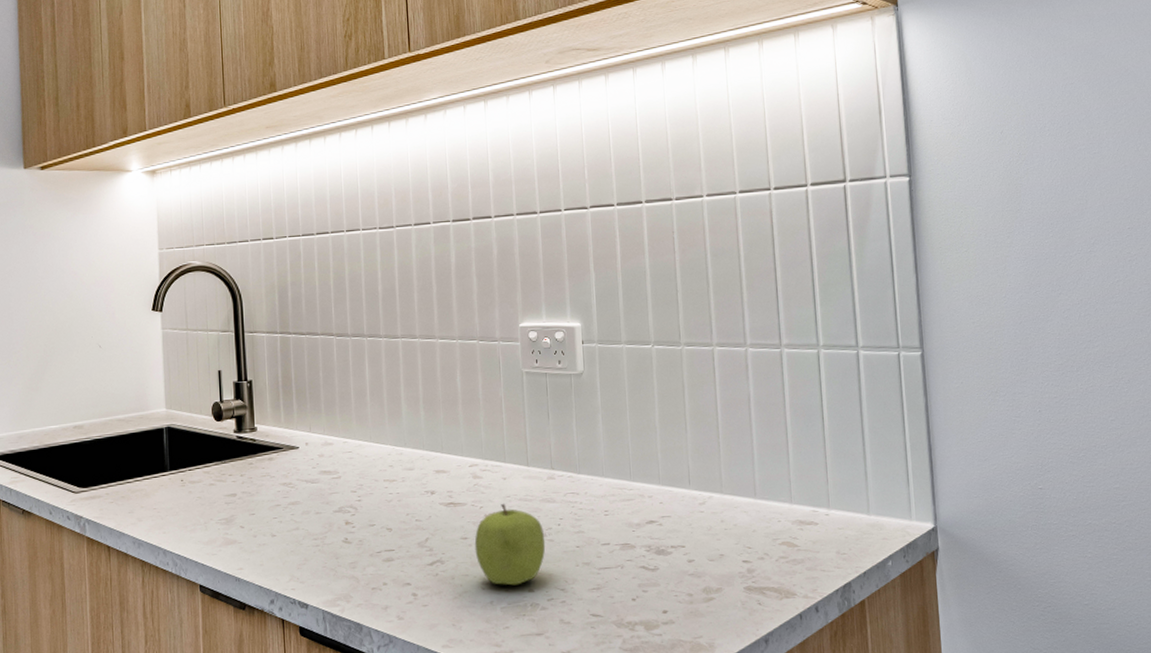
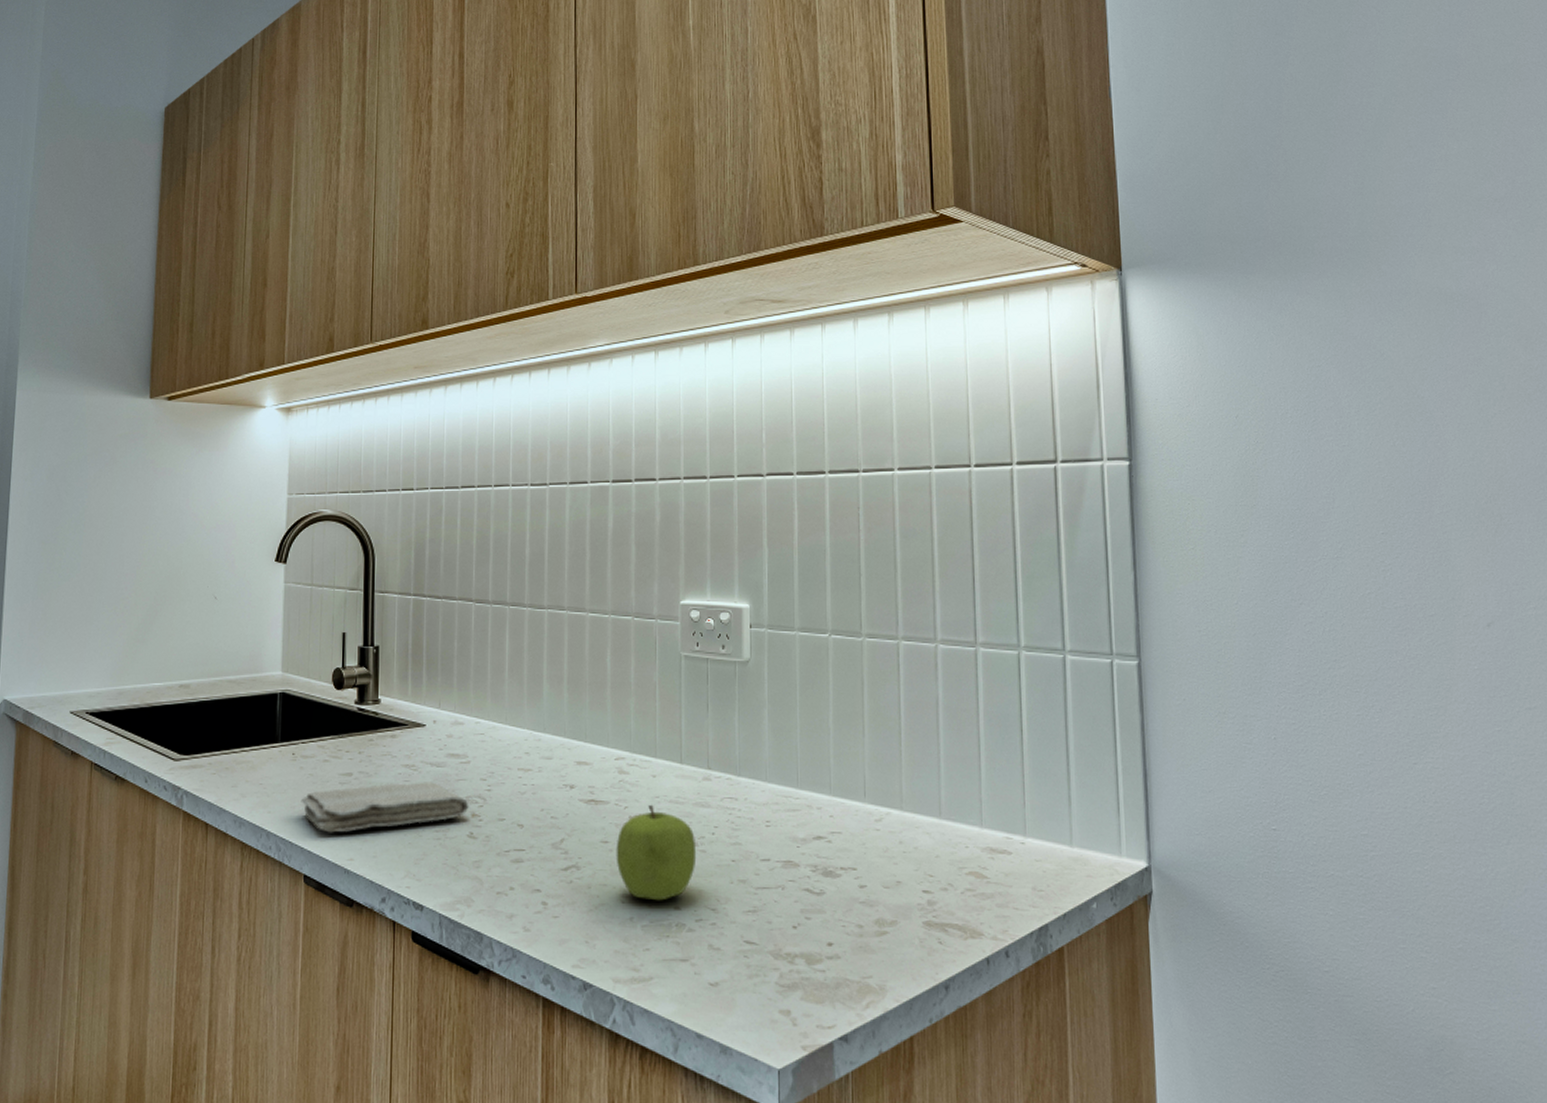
washcloth: none [192,496,343,547] -> present [301,782,469,833]

